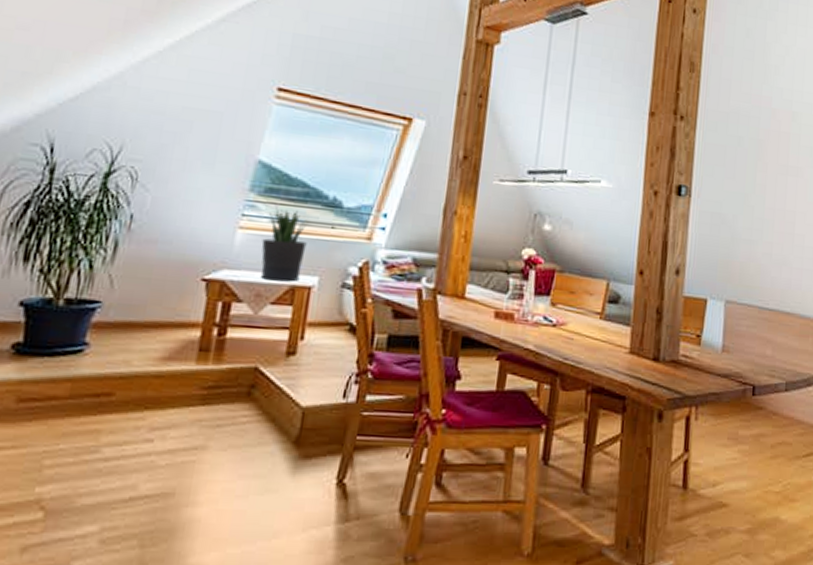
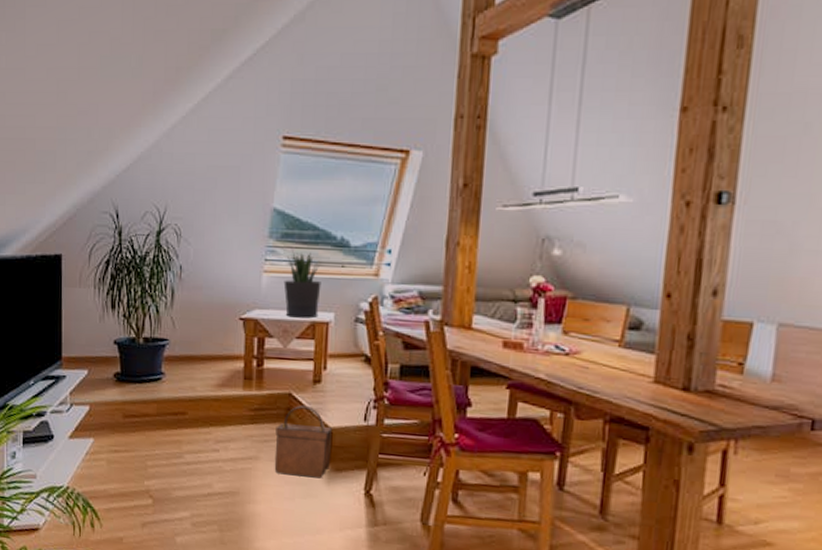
handbag: none [226,381,304,469] -> present [274,405,332,479]

